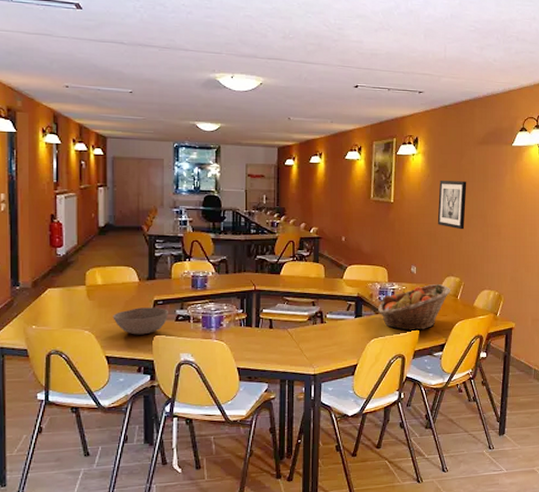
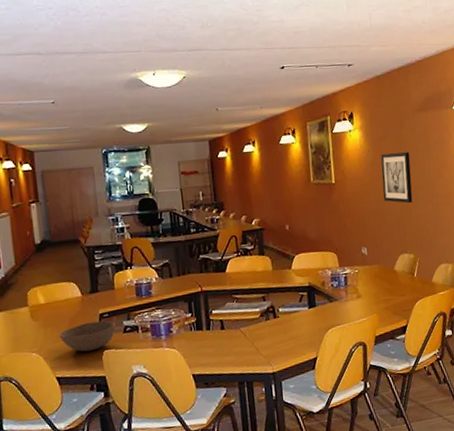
fruit basket: present [378,283,452,331] -> none [332,262,407,316]

